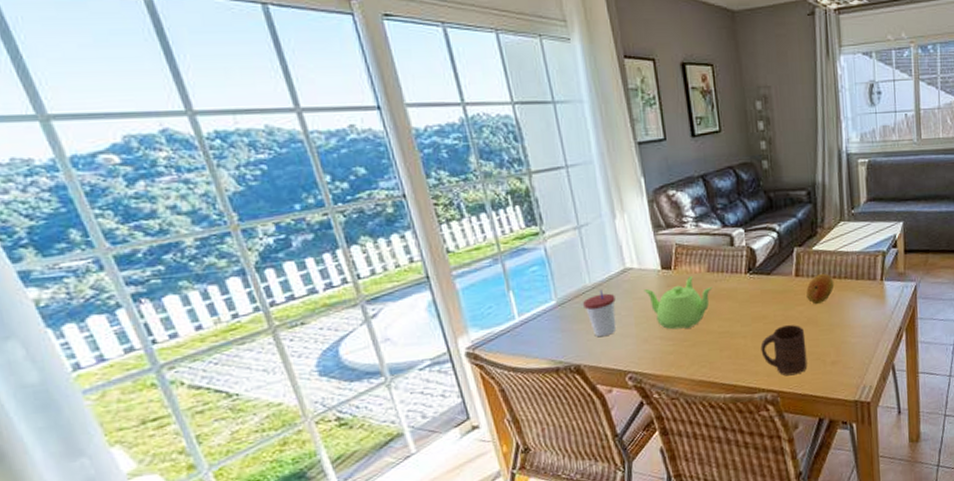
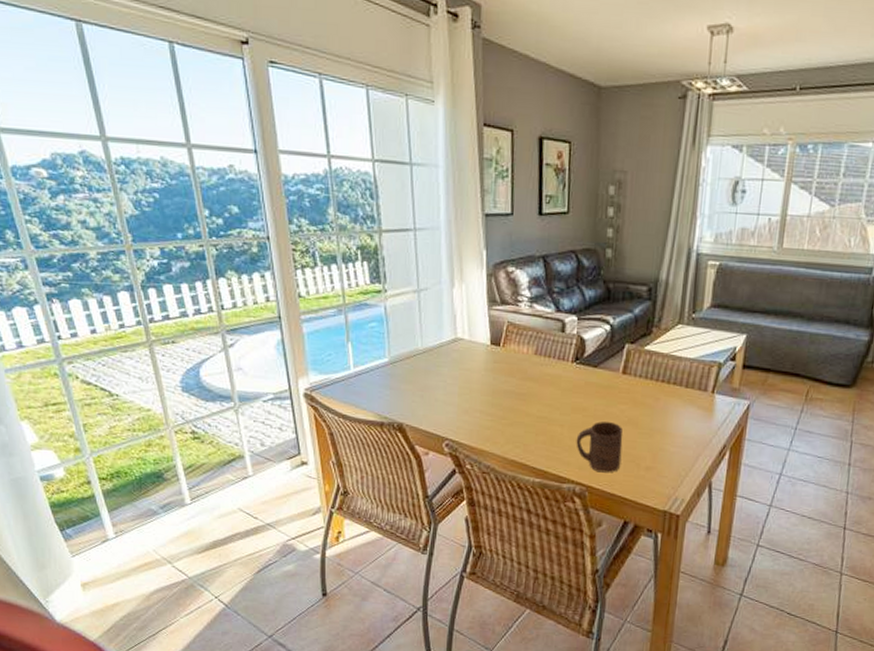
cup: present [583,289,617,337] -> none [413,355,443,401]
teapot: present [643,275,713,330] -> none [471,355,538,407]
fruit: present [806,273,834,304] -> none [631,374,662,405]

